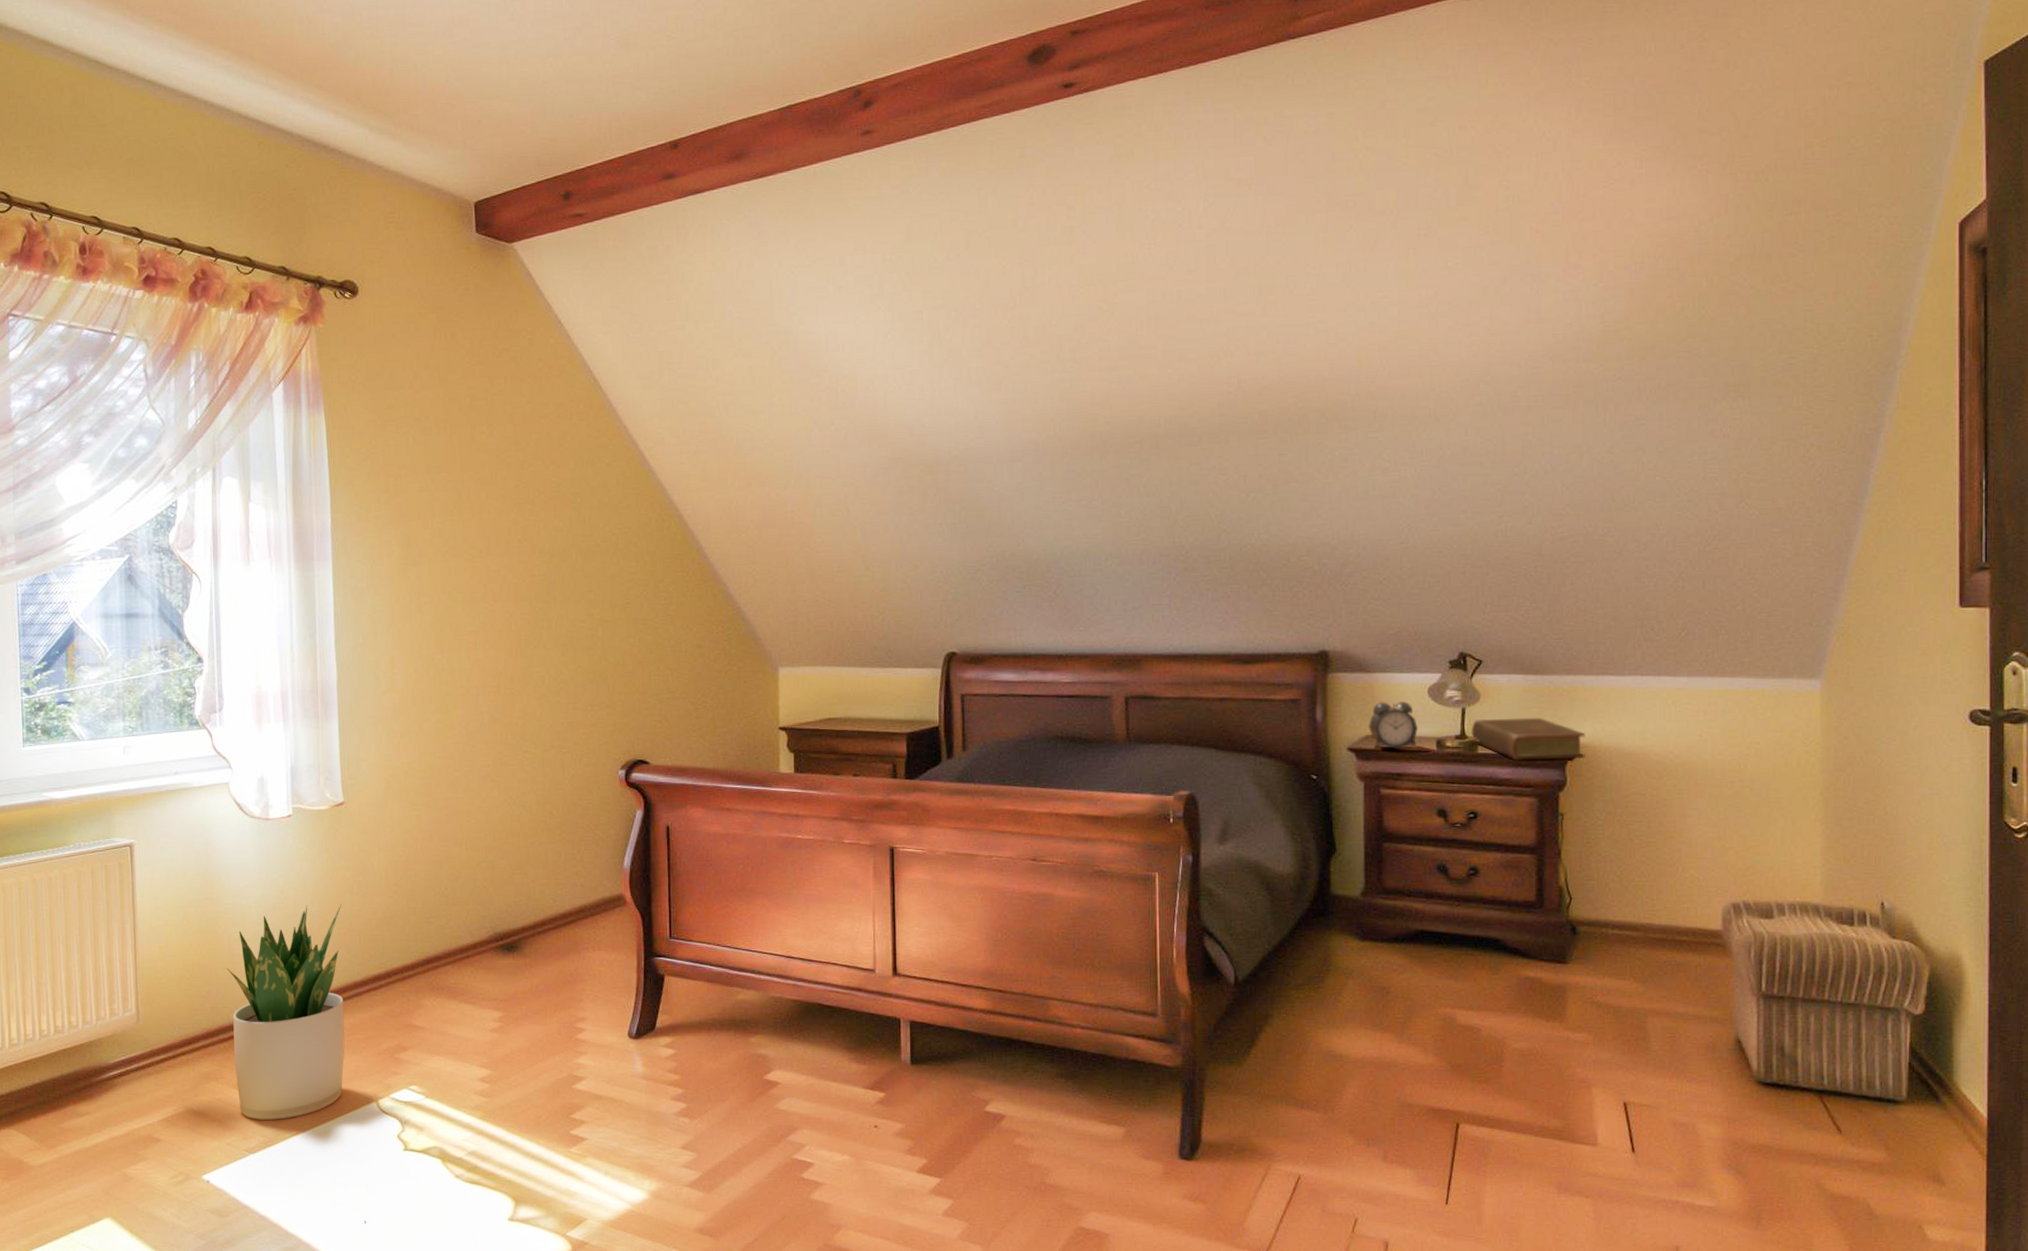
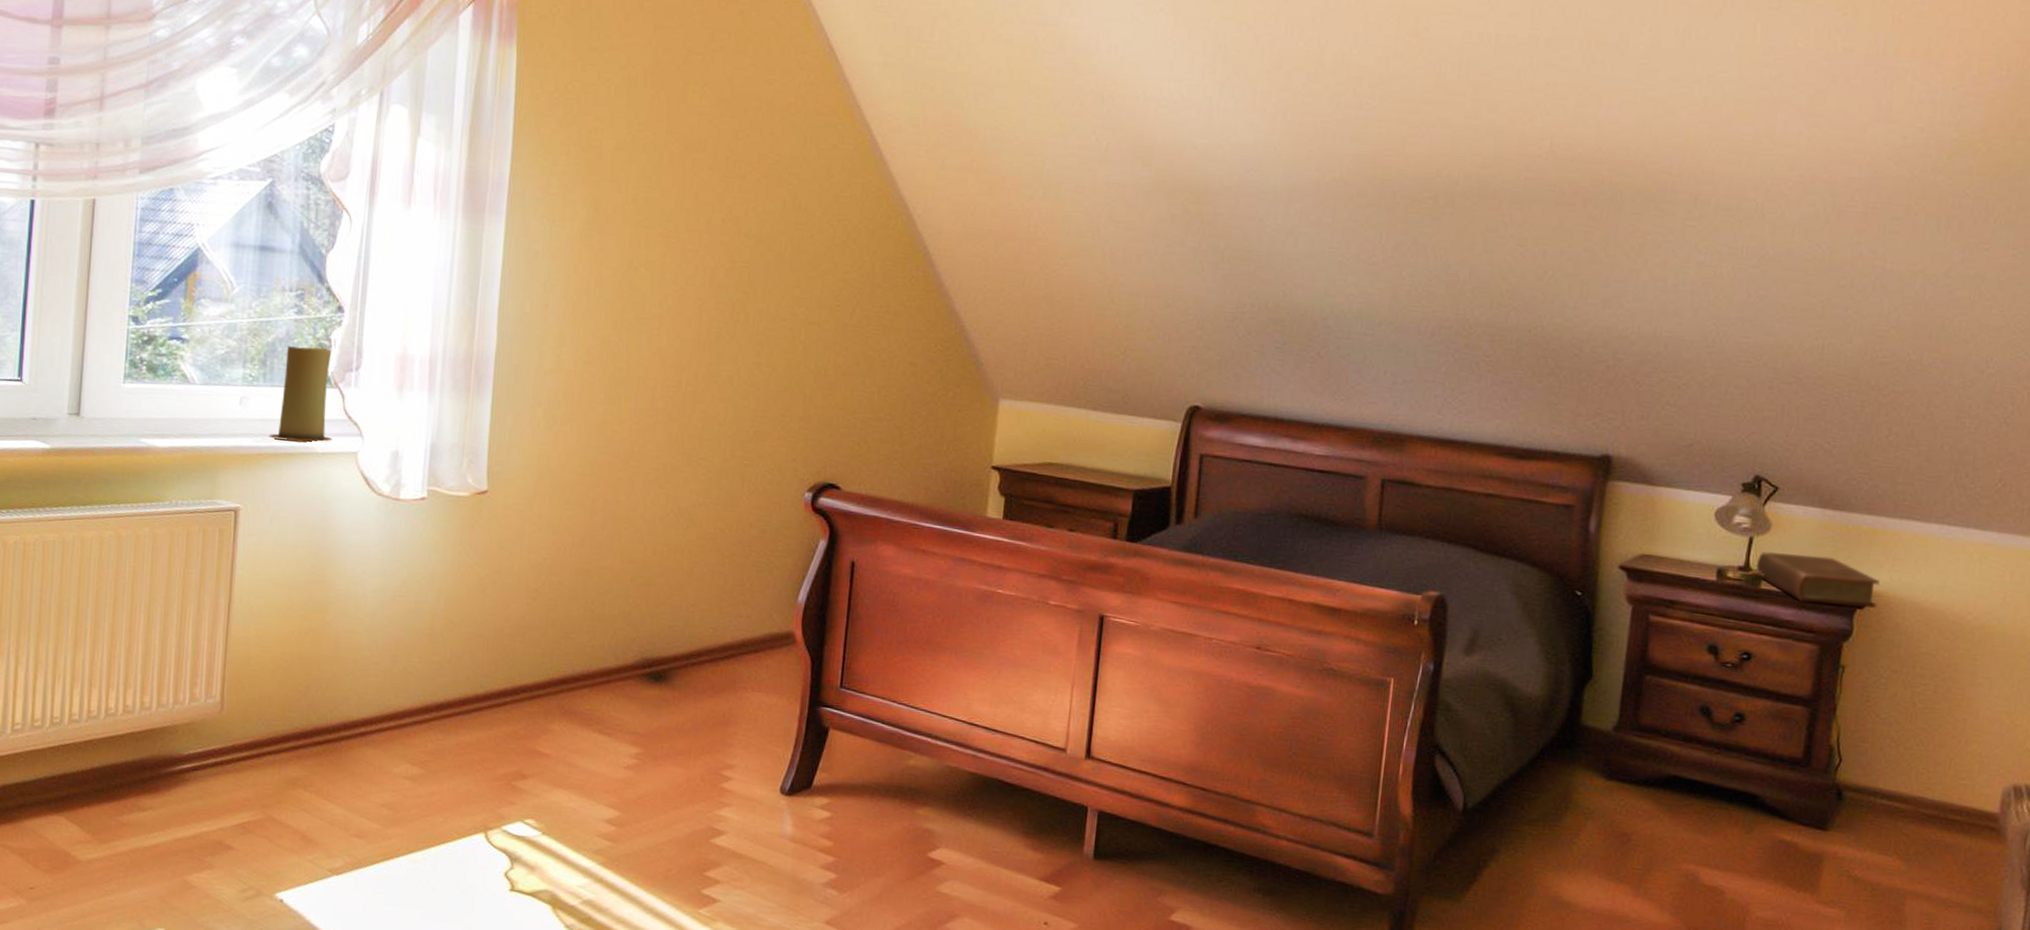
candle: none [151,696,206,780] -> present [268,346,332,442]
planter: present [226,904,345,1120] -> none [326,602,472,841]
alarm clock: present [1368,701,1418,751] -> none [1644,519,1699,576]

